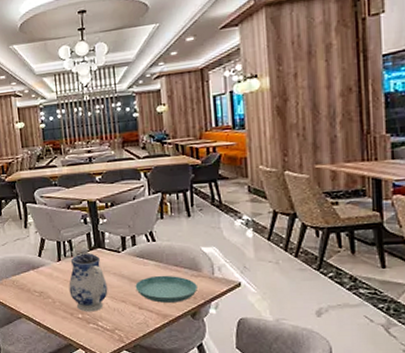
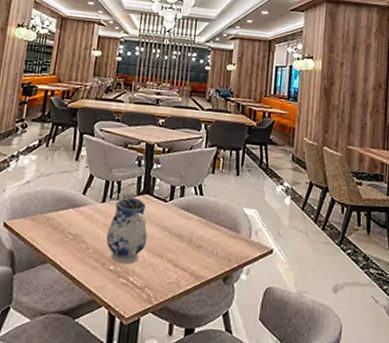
saucer: present [135,275,197,303] -> none [174,231,234,264]

